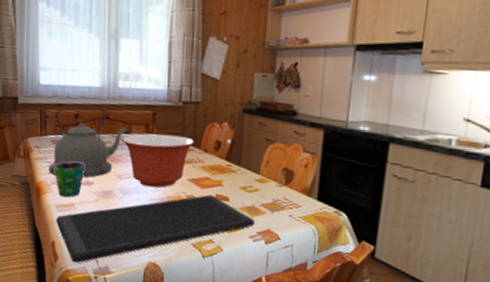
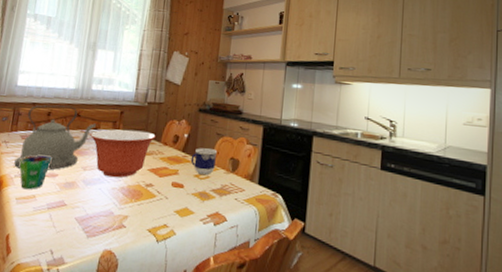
cutting board: present [56,194,255,264] -> none [14,182,205,256]
cup: none [236,156,266,188] -> present [190,148,217,176]

